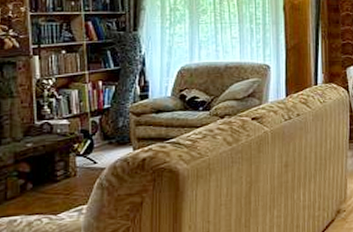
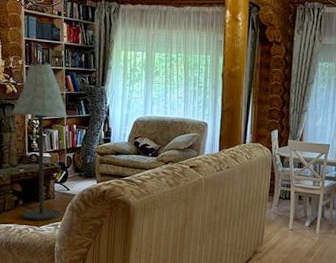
floor lamp: none [14,9,90,208] -> present [12,63,68,220]

